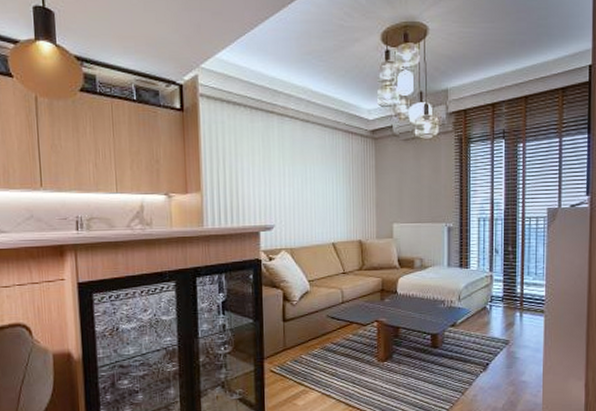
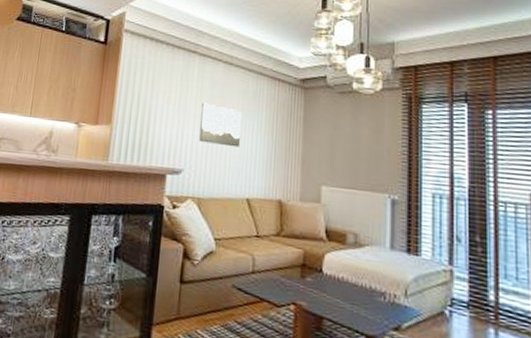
wall art: none [285,161,322,200] -> present [199,102,242,148]

